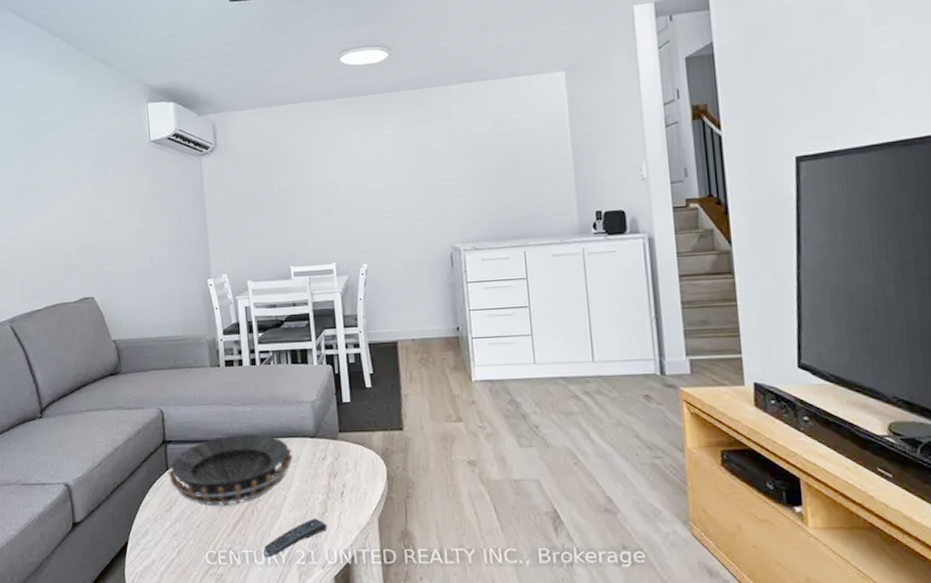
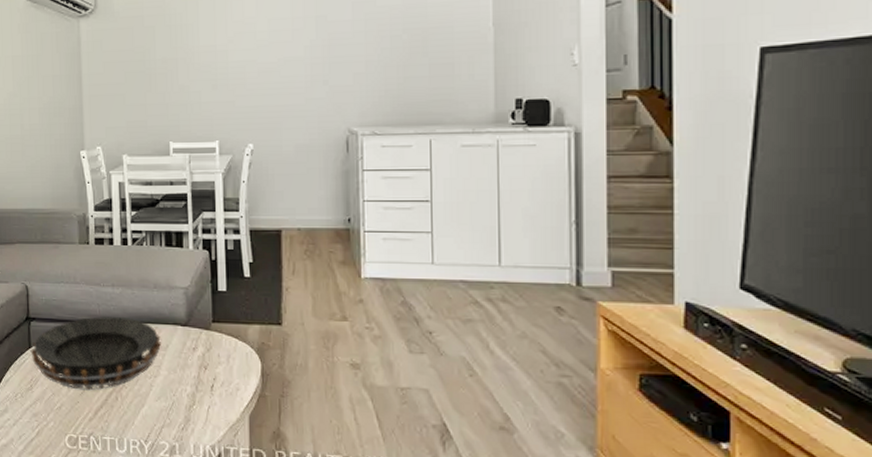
remote control: present [262,518,327,558] -> none [125,410,194,447]

